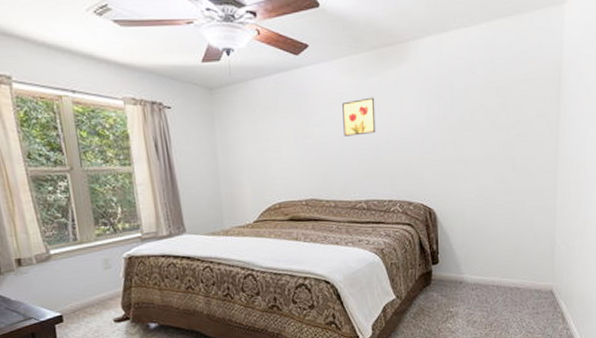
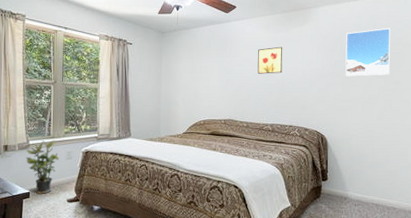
potted plant: none [48,245,94,317] -> present [26,139,59,195]
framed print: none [456,61,512,131] -> present [345,27,391,77]

